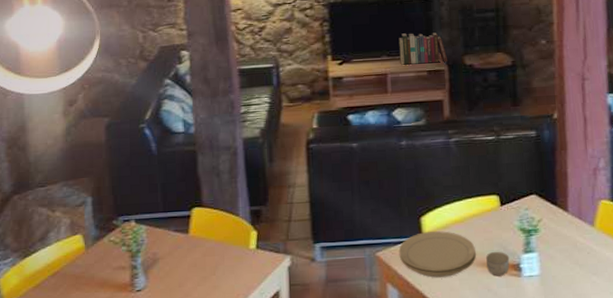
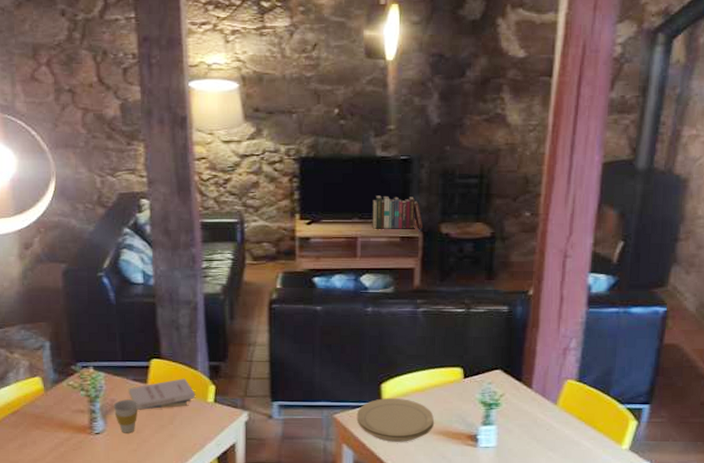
cup: none [155,251,180,288] -> present [113,399,138,433]
books: none [169,226,238,262] -> present [128,378,196,410]
cup: present [485,251,510,277] -> none [443,421,467,445]

